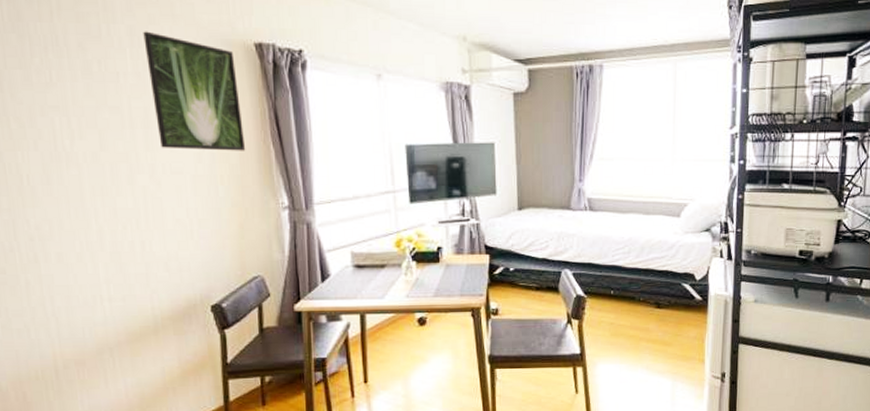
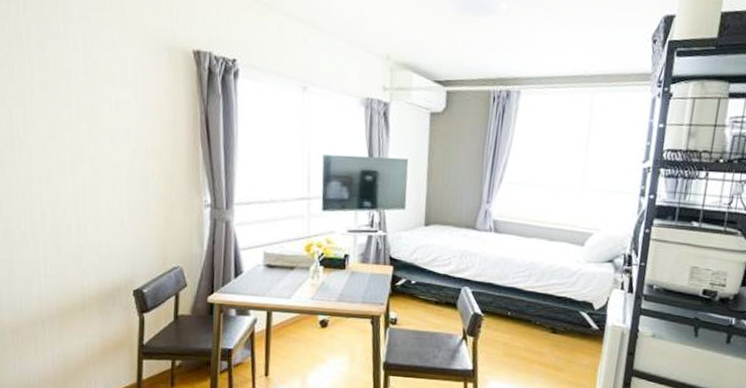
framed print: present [143,31,246,151] -> none [95,33,177,150]

